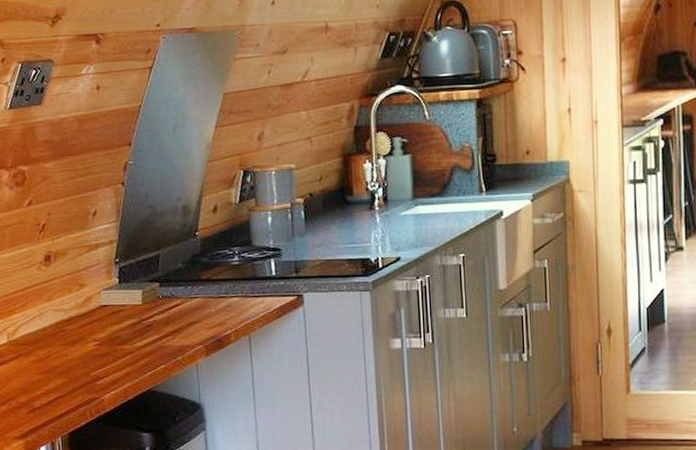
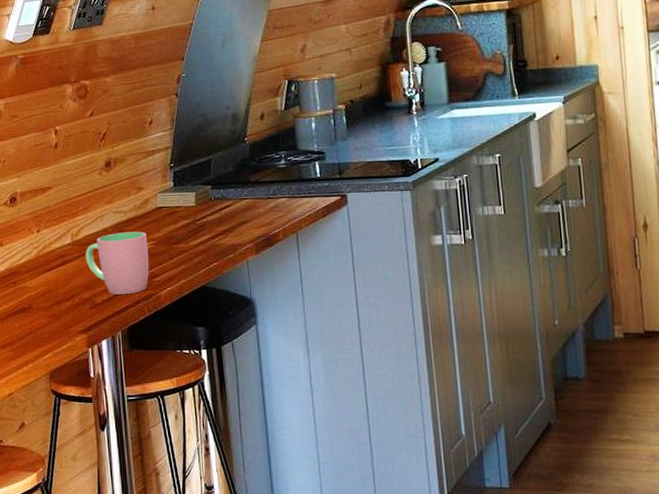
cup: none [23,331,92,398] -> present [85,231,149,295]

